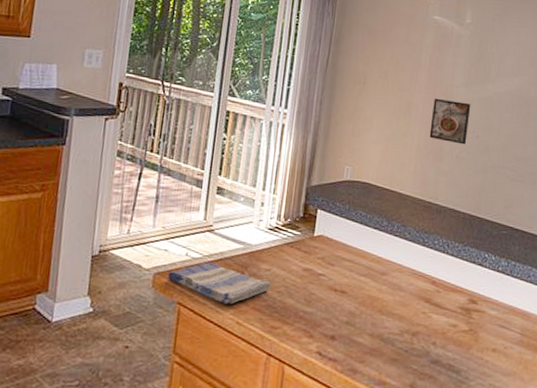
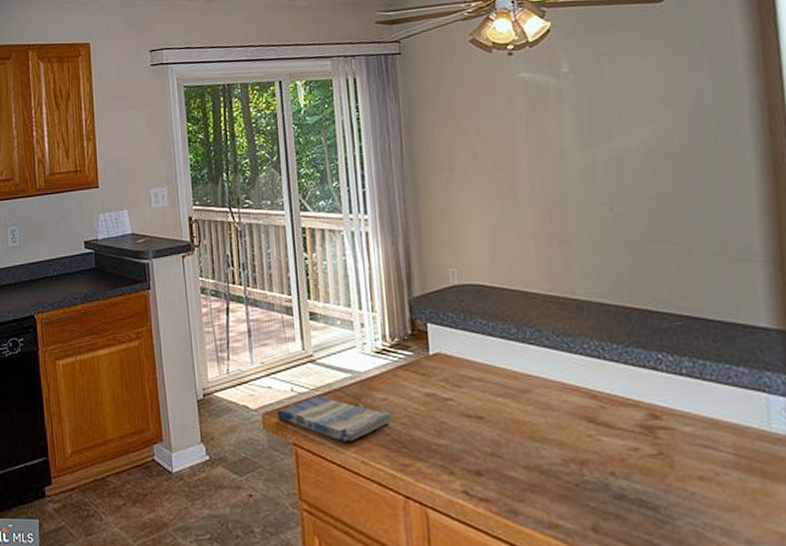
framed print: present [429,98,471,145] -> none [542,168,598,222]

